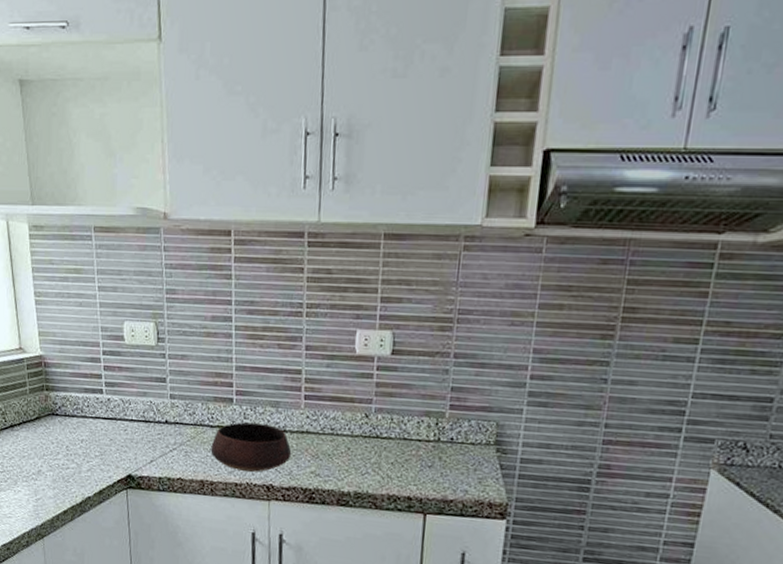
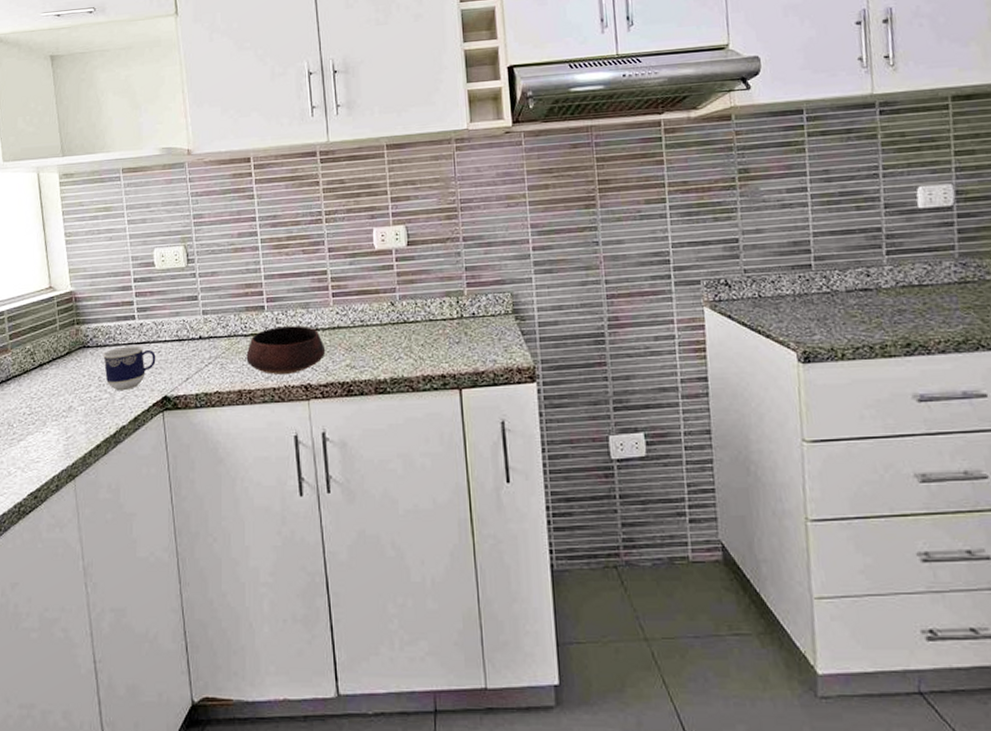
cup: none [70,419,122,464] -> present [102,345,156,391]

